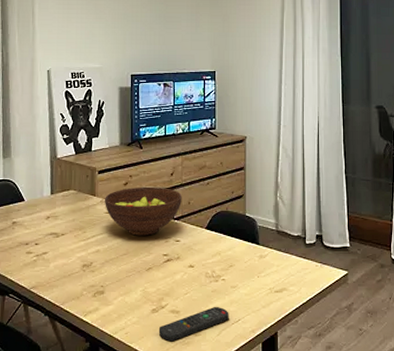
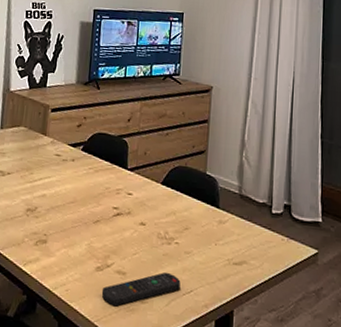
fruit bowl: present [105,186,182,236] -> none [55,130,138,185]

